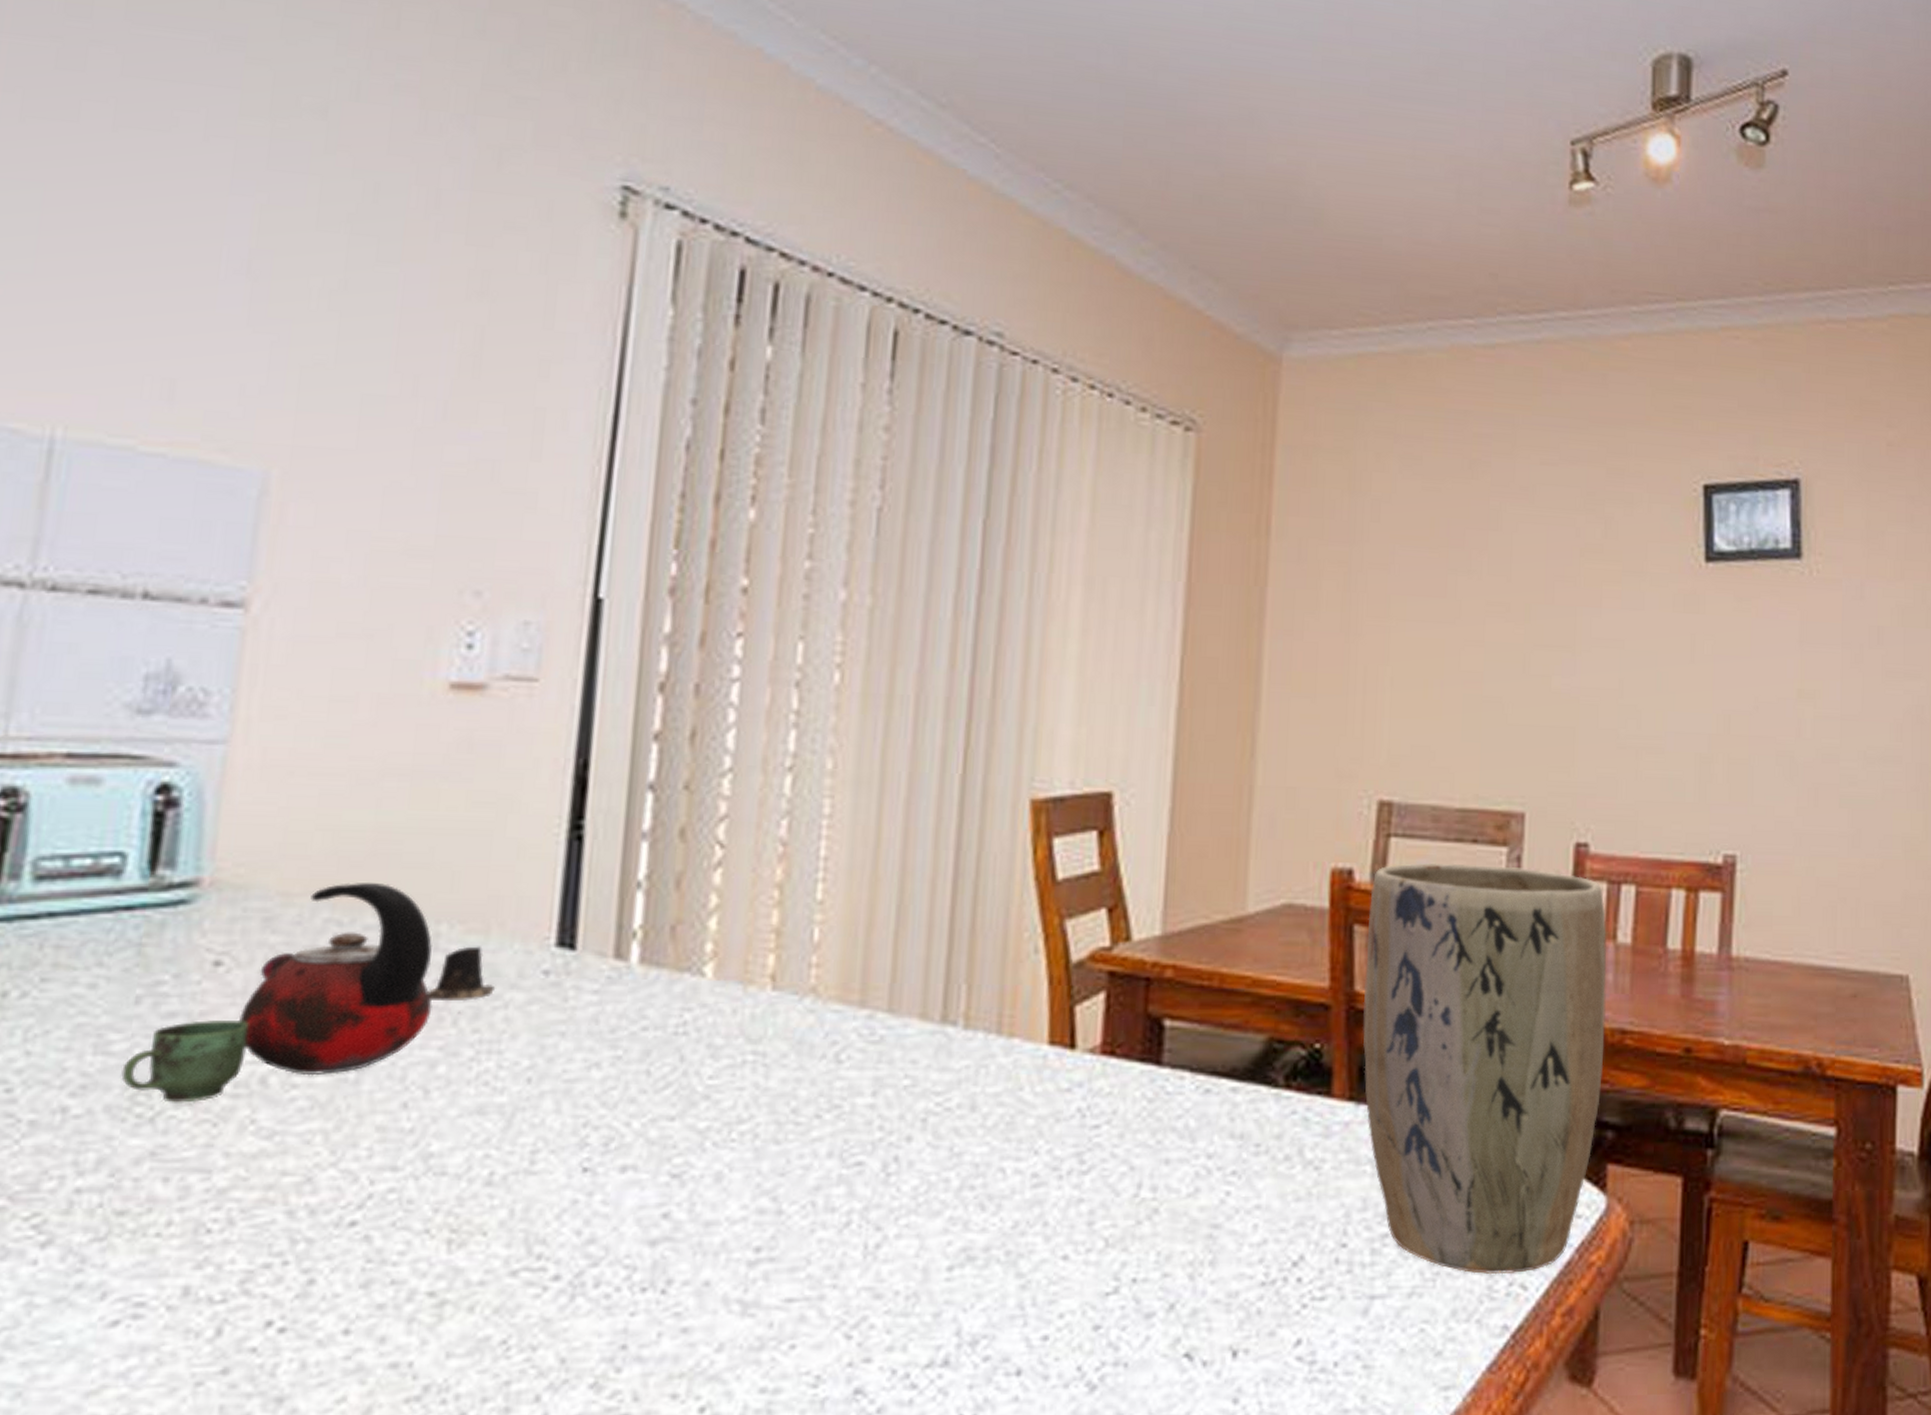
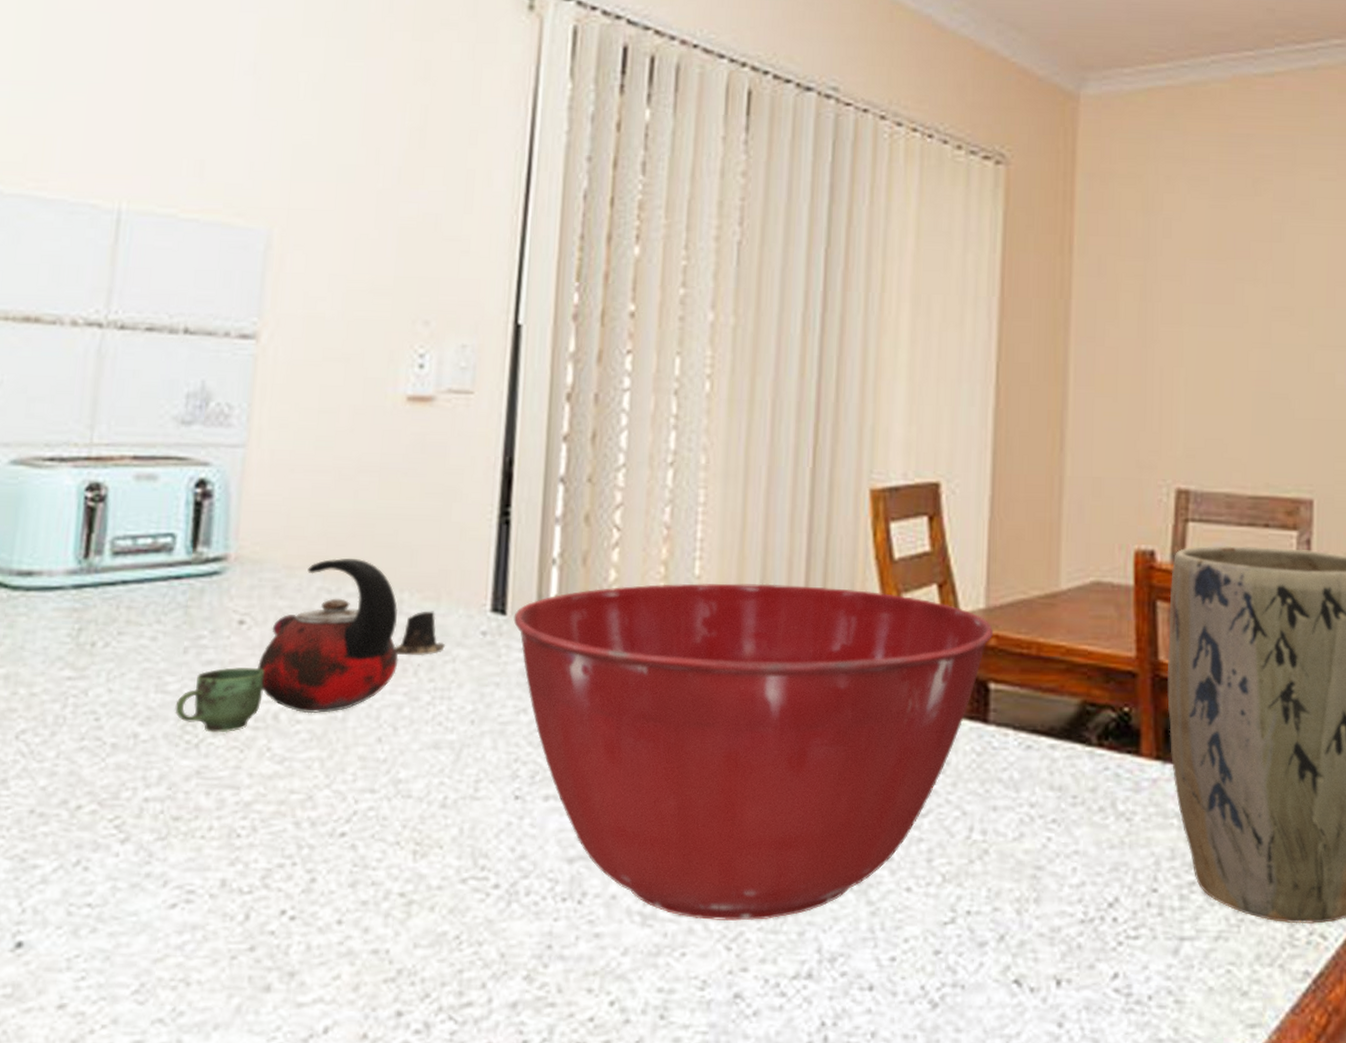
mixing bowl: none [585,909,1171,1305] -> present [513,583,994,921]

